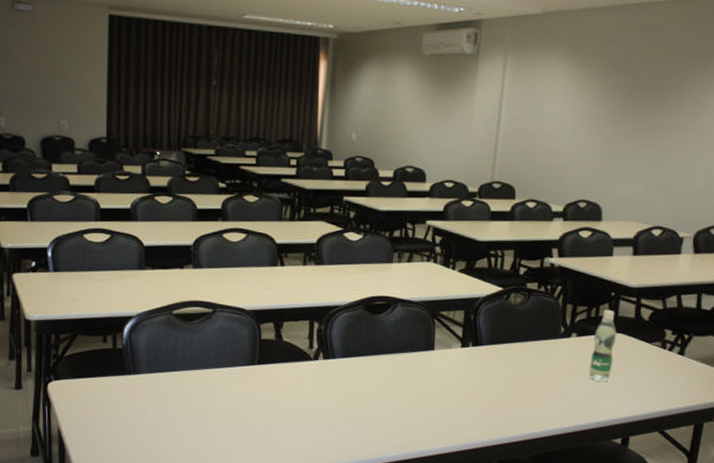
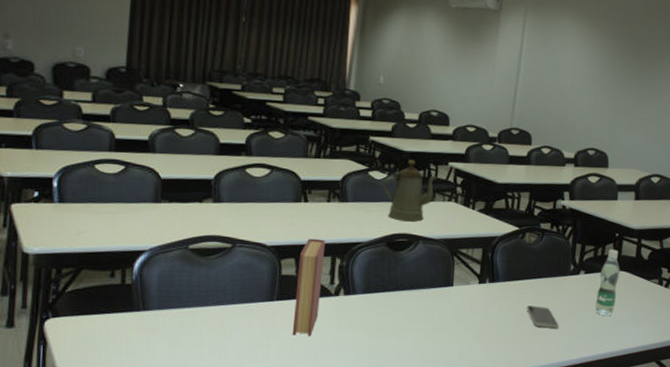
book: none [274,302,303,401] -> present [292,238,326,337]
coffee pot: none [358,219,415,284] -> present [382,159,438,222]
mobile phone: none [513,370,548,395] -> present [526,306,559,329]

